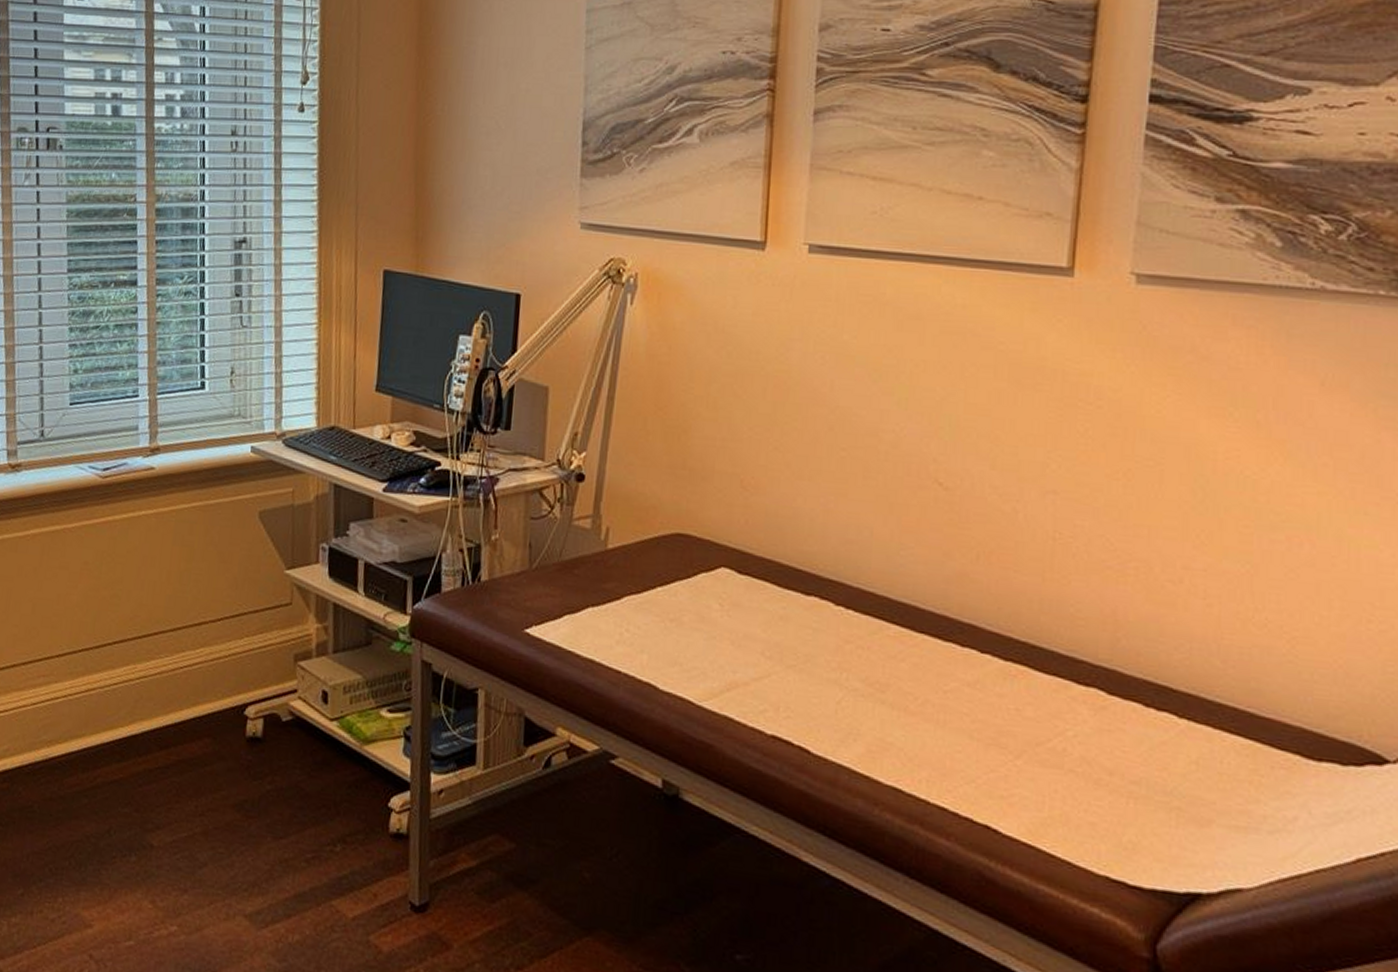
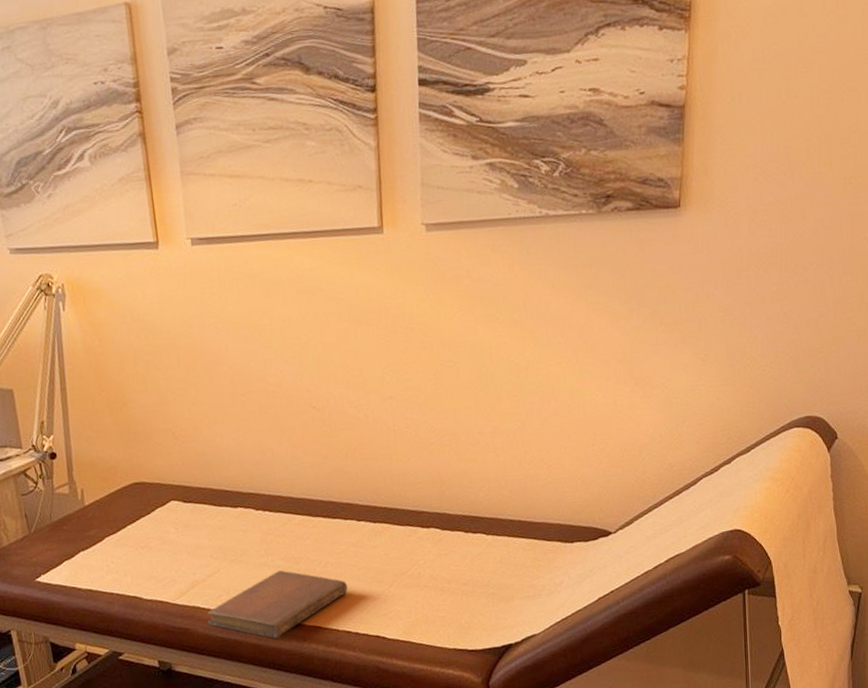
notebook: none [741,695,951,791] -> present [207,570,348,638]

